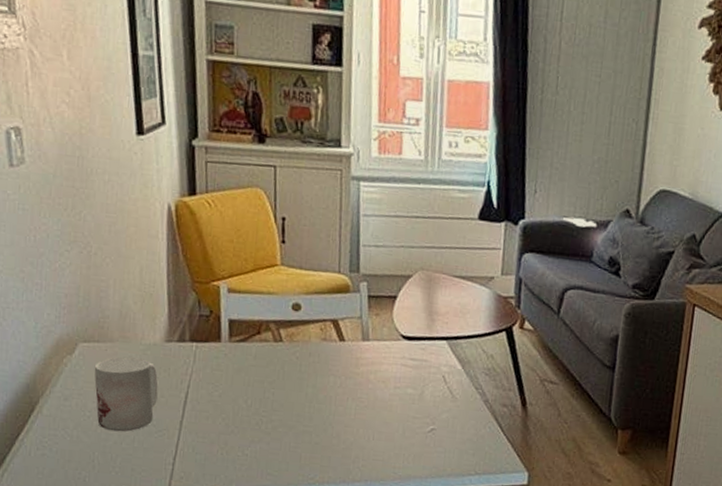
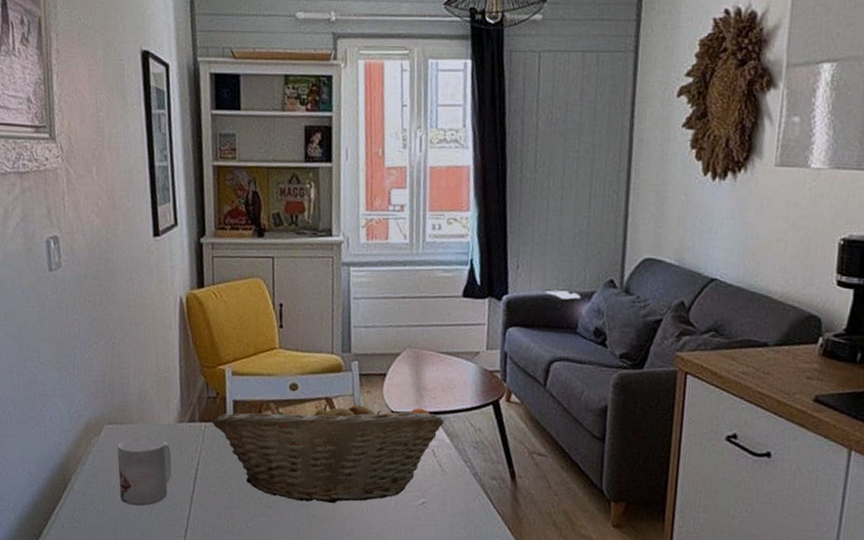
fruit basket: none [204,317,456,430] -> present [212,396,444,503]

